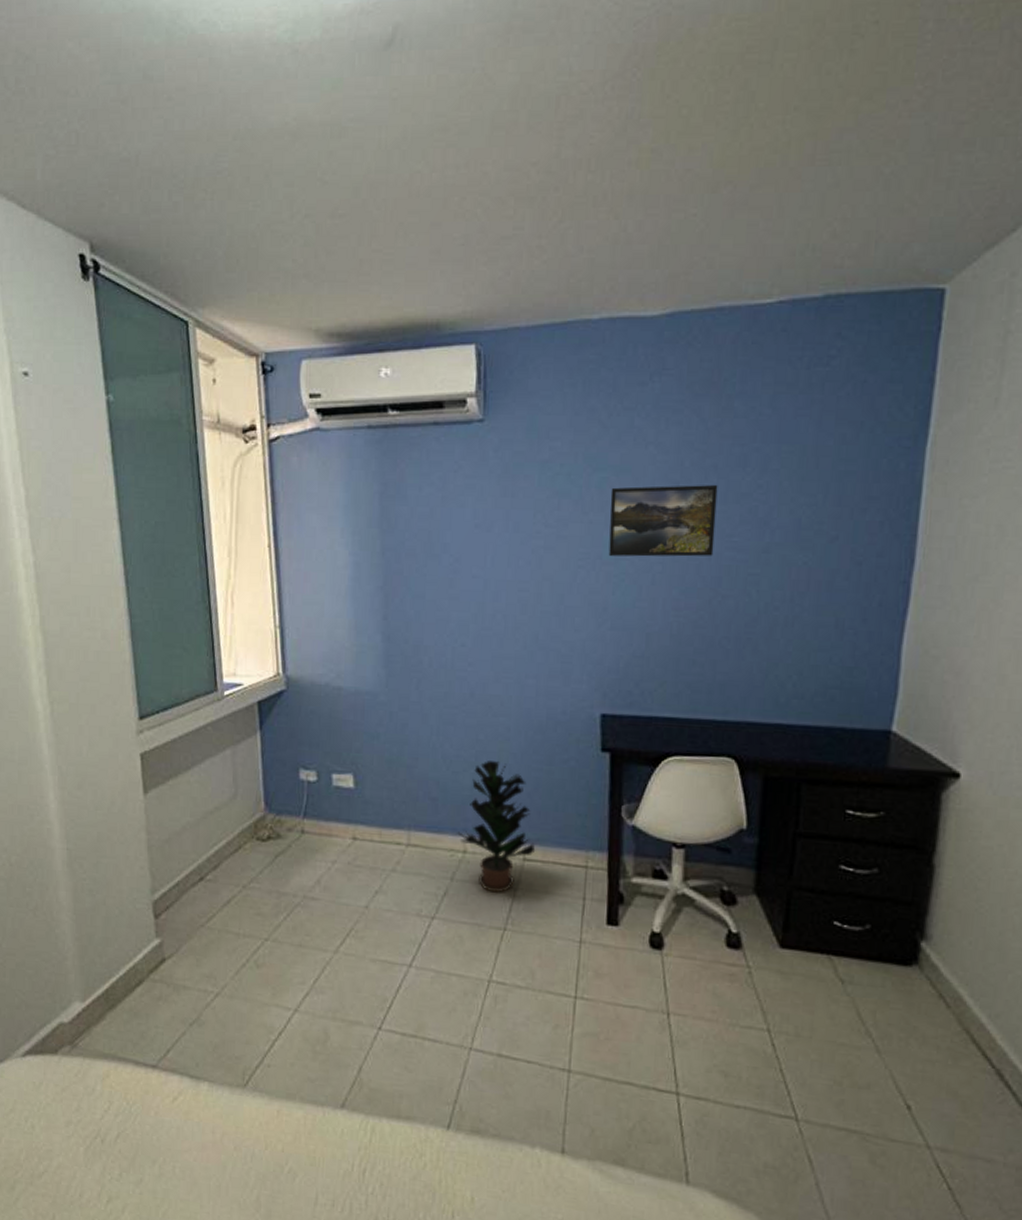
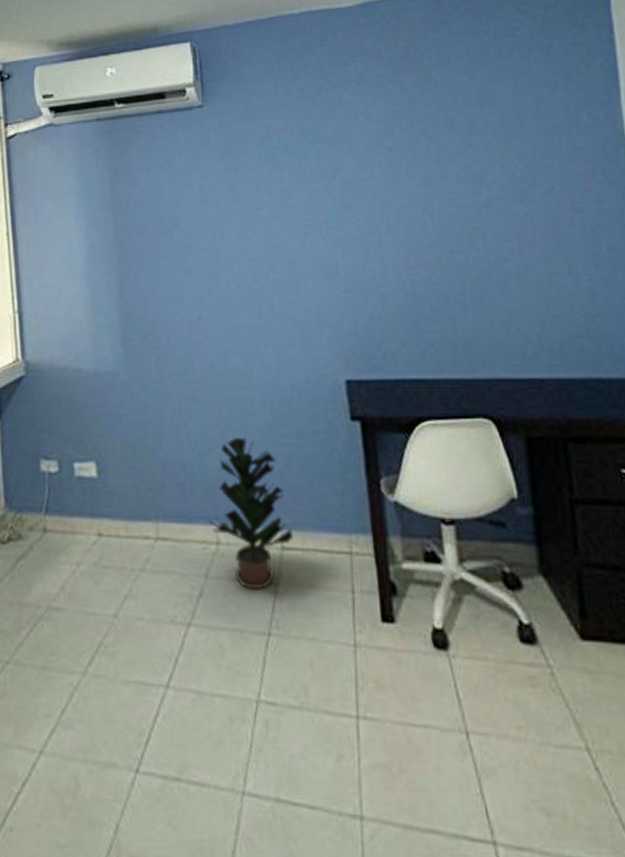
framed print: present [608,485,718,557] -> none [328,148,435,220]

